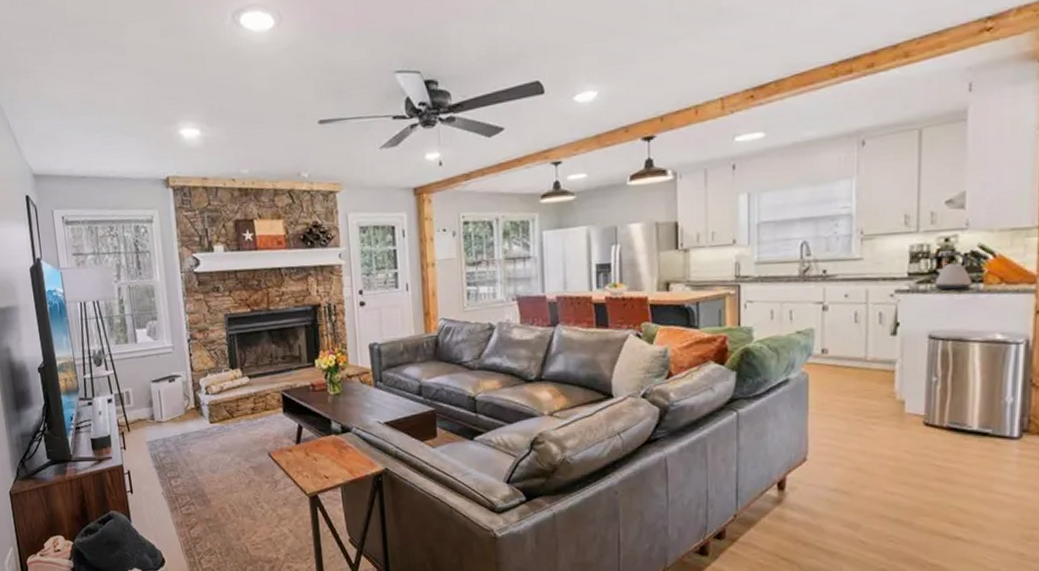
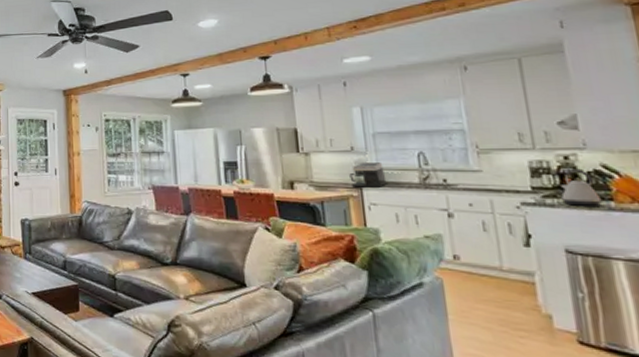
coffee maker: none [728,256,766,285] -> present [349,162,387,189]

